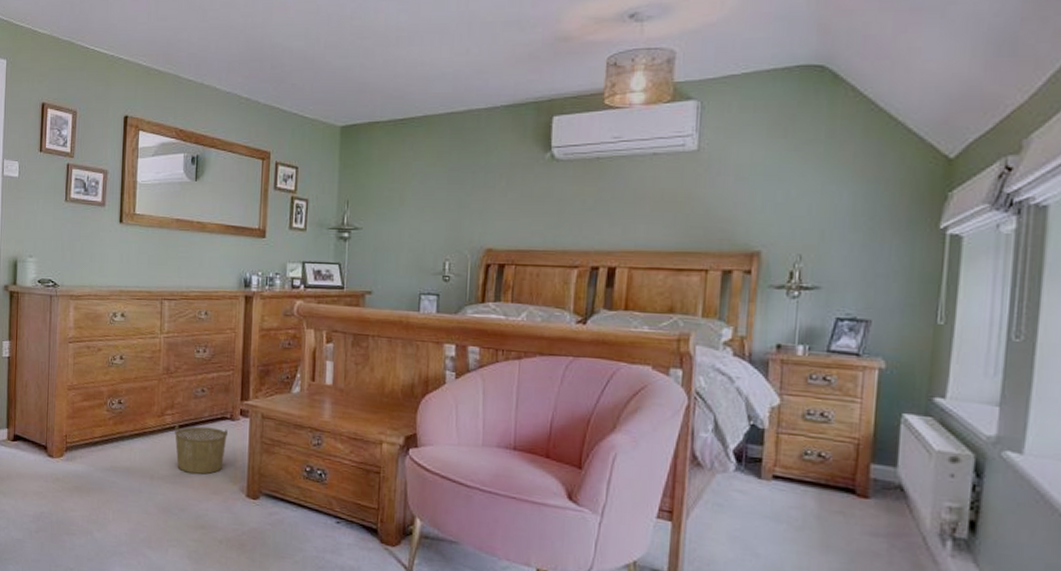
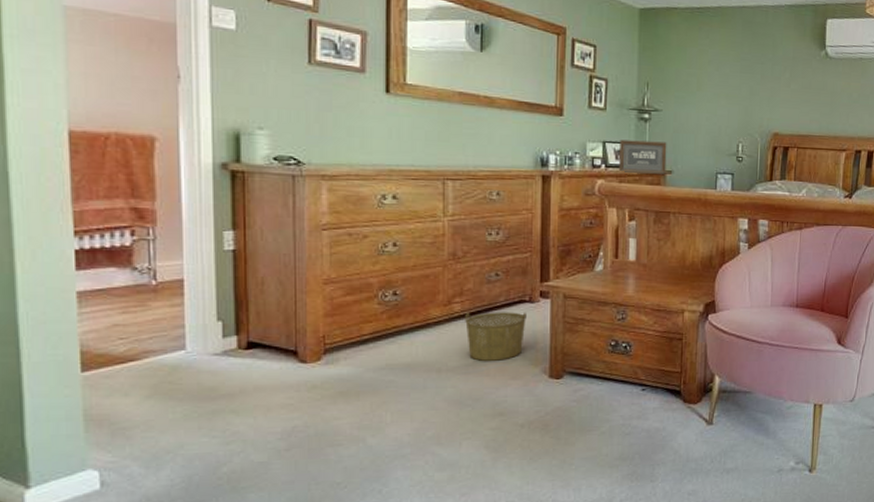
picture frame: none [317,260,367,296] -> present [619,139,667,175]

